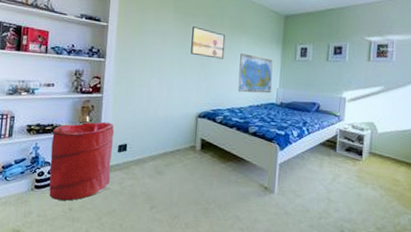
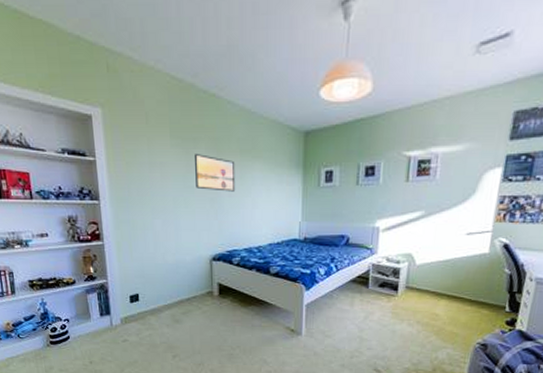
laundry hamper: present [49,121,115,201] -> none [57,271,126,354]
world map: present [238,53,273,94] -> none [254,183,294,229]

